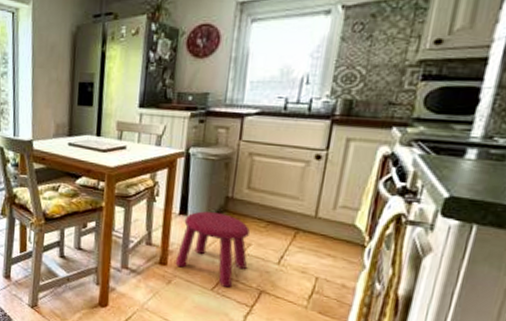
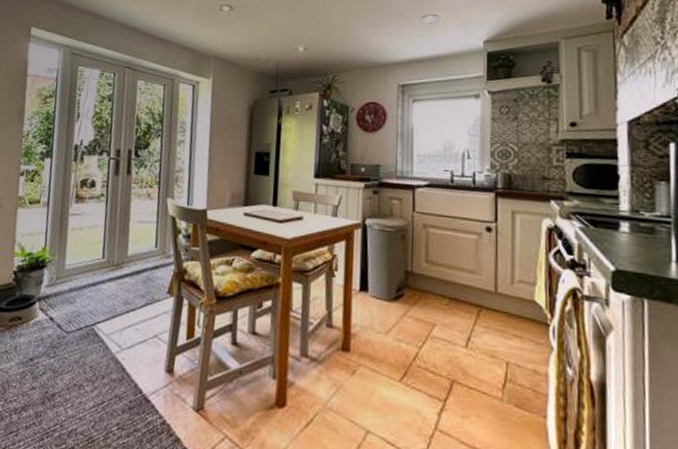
stool: present [175,211,250,288] -> none [358,287,435,378]

